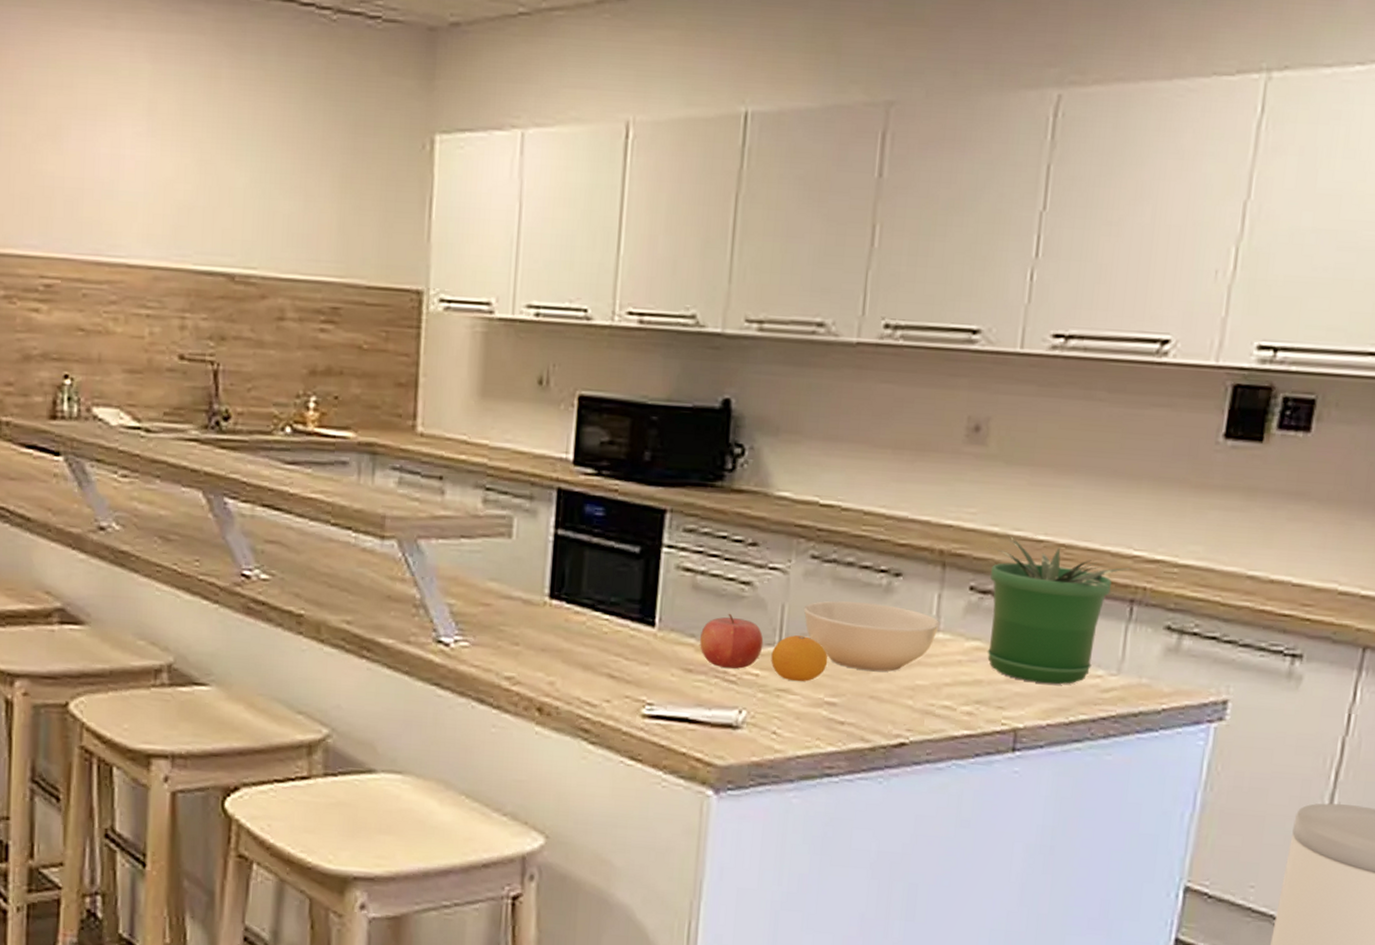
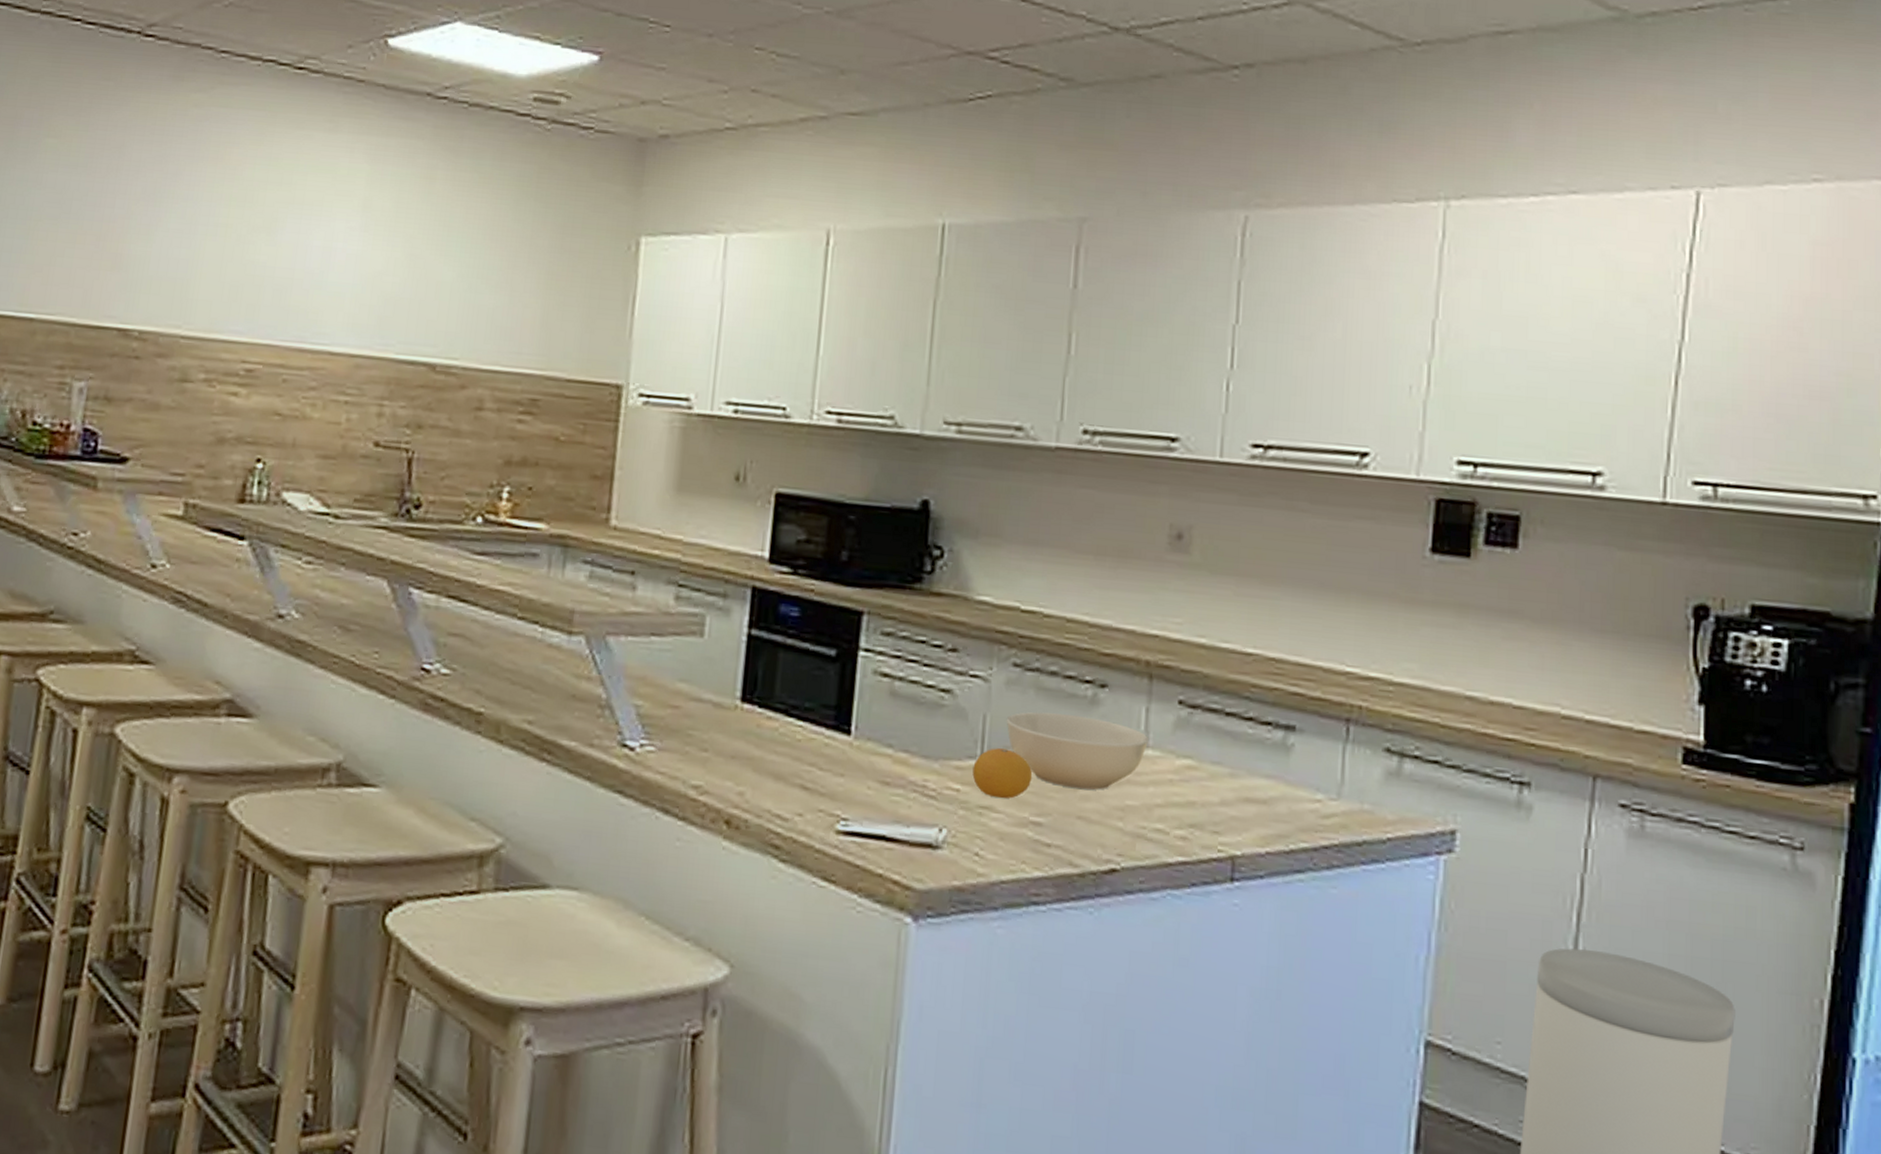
fruit: present [699,613,764,669] -> none [897,722,965,783]
planter: present [987,534,1131,684] -> none [1199,646,1345,808]

